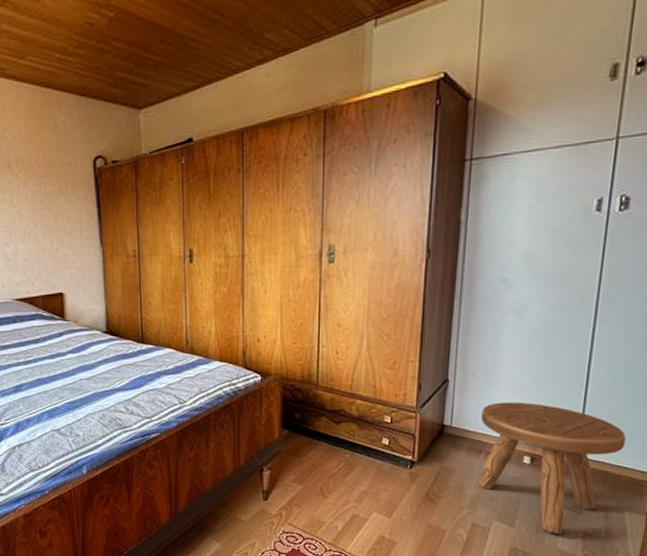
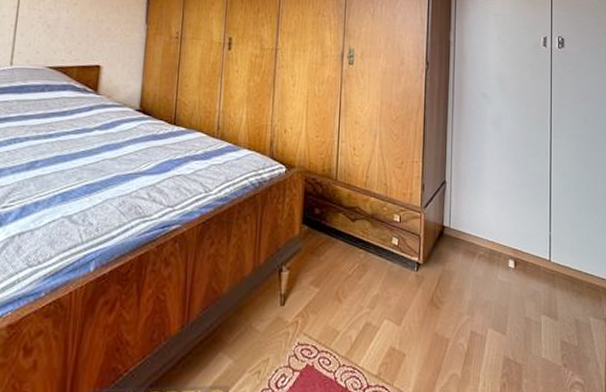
stool: present [477,402,626,535] -> none [473,205,583,343]

